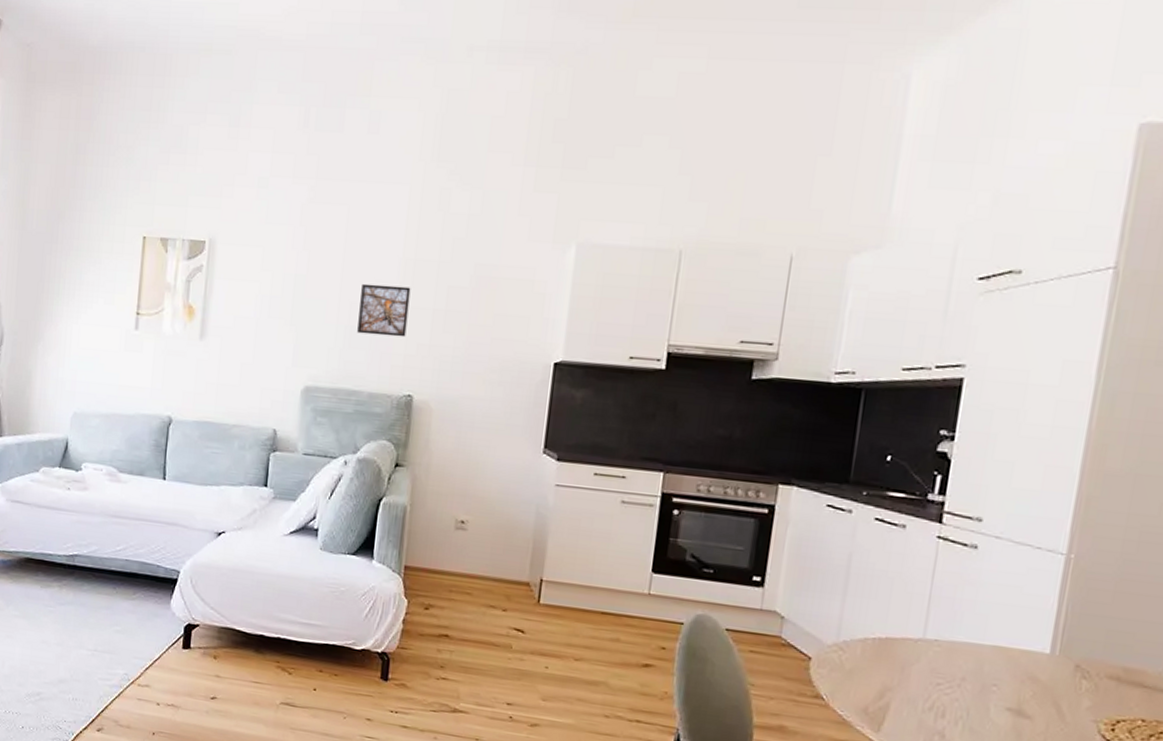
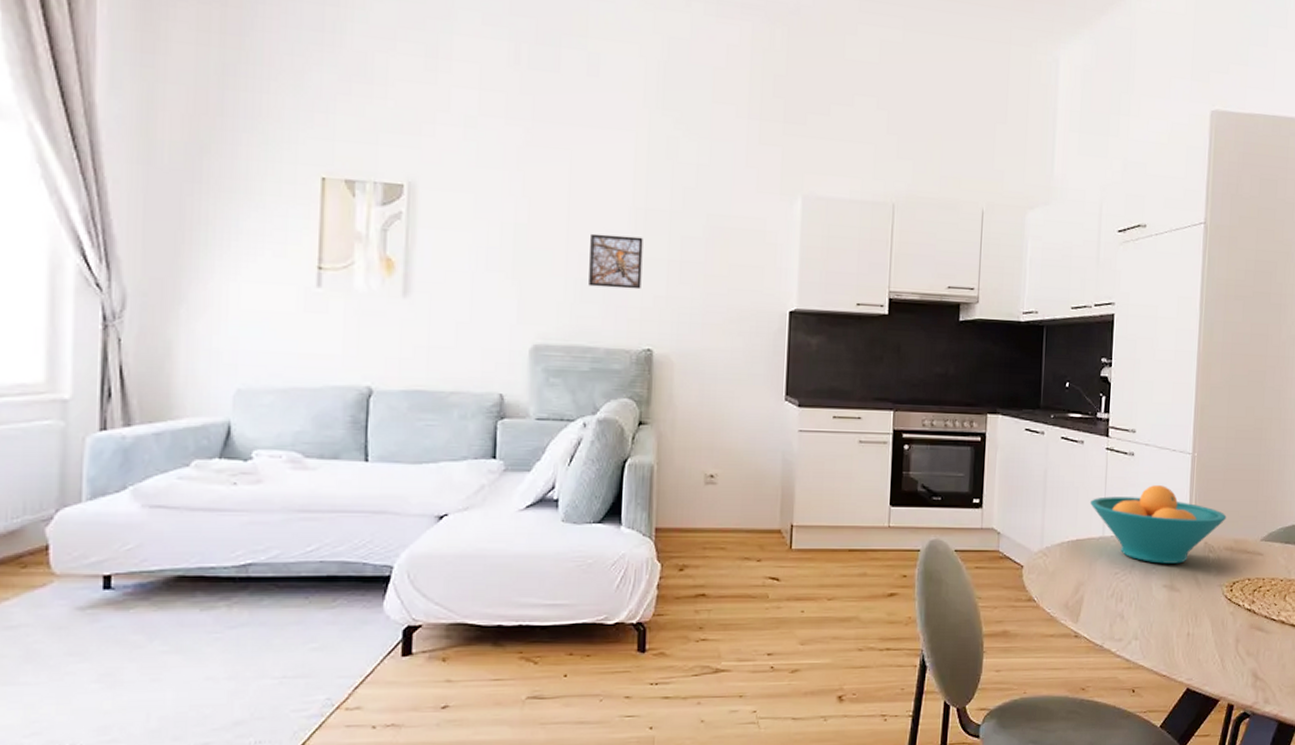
fruit bowl: none [908,587,1115,686] -> present [1089,485,1227,564]

